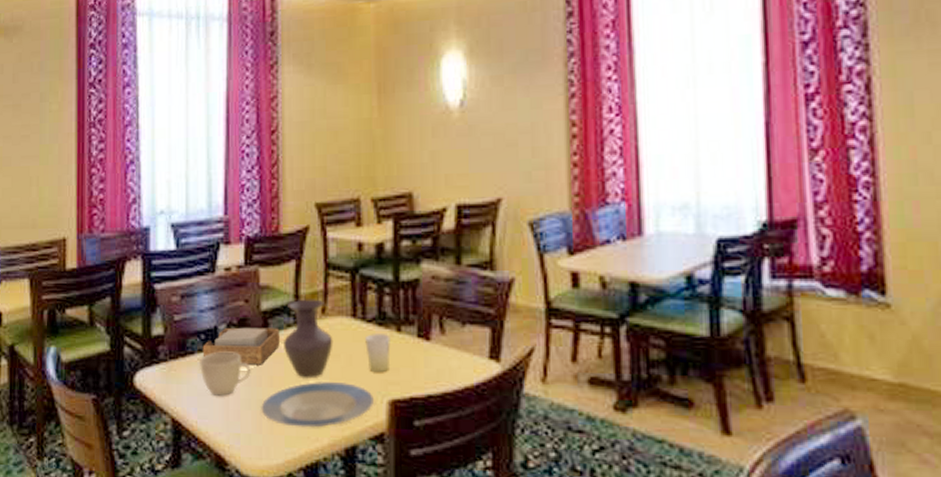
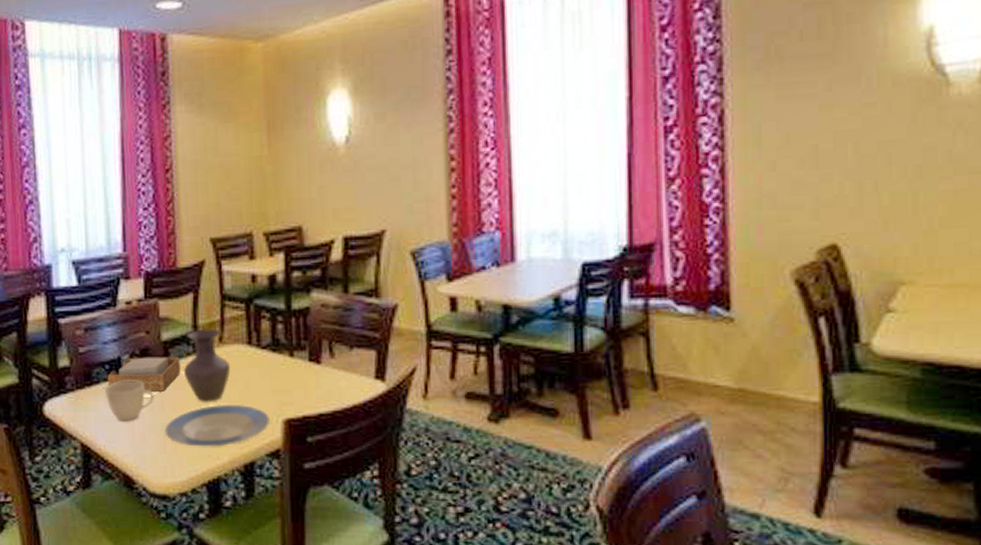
cup: present [365,334,391,373] -> none [260,359,284,395]

